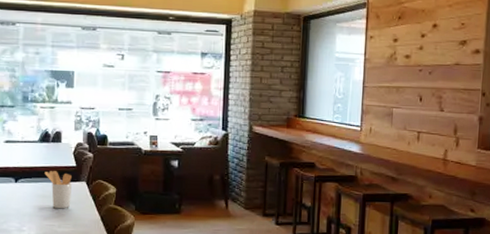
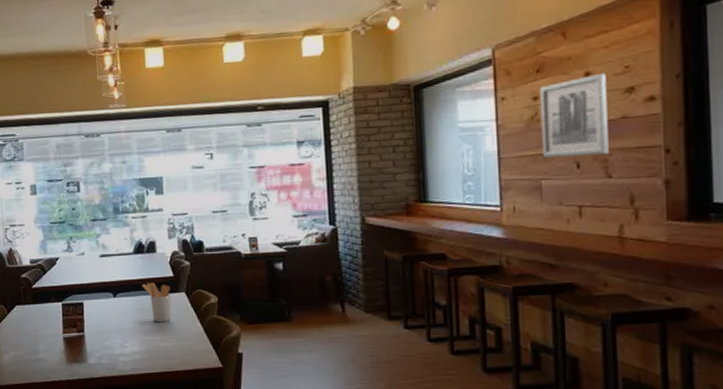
wall art: none [396,26,448,92] -> present [539,72,609,158]

